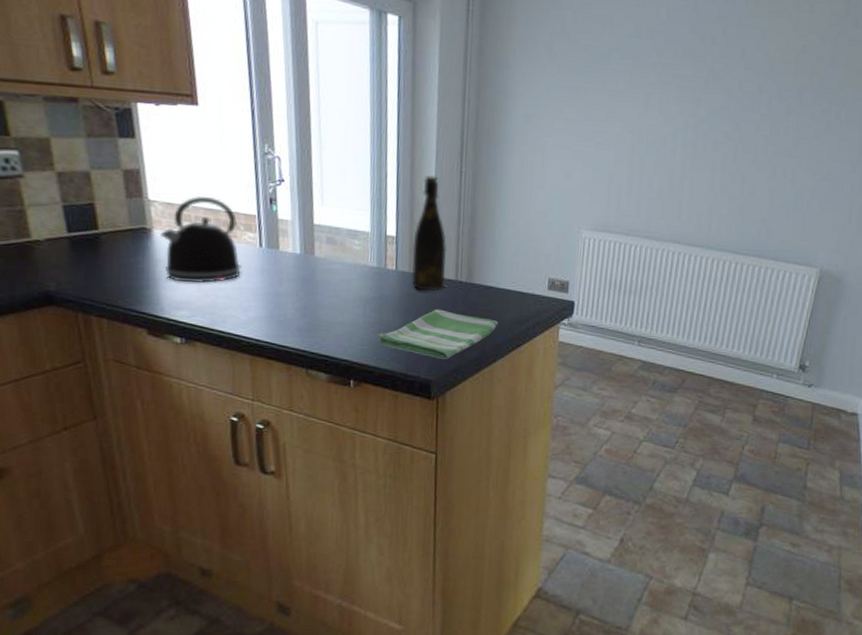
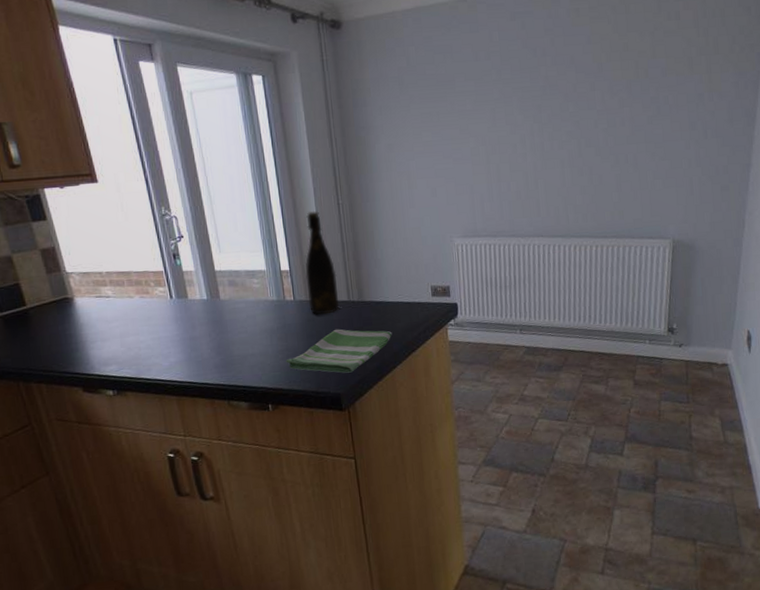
kettle: present [160,196,243,283] -> none [81,261,158,342]

